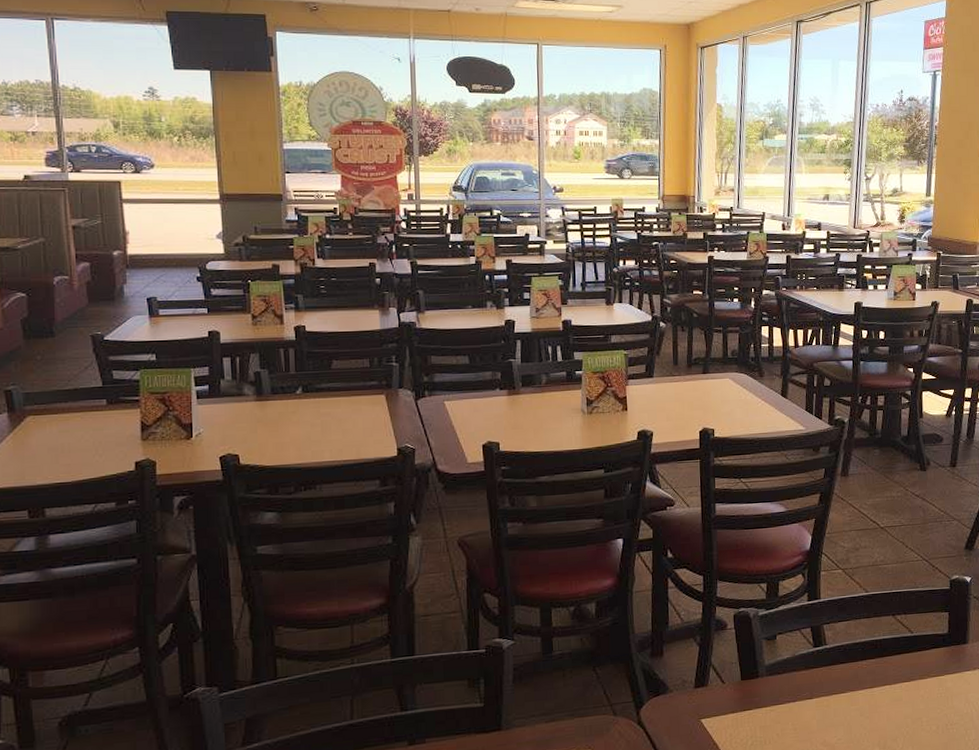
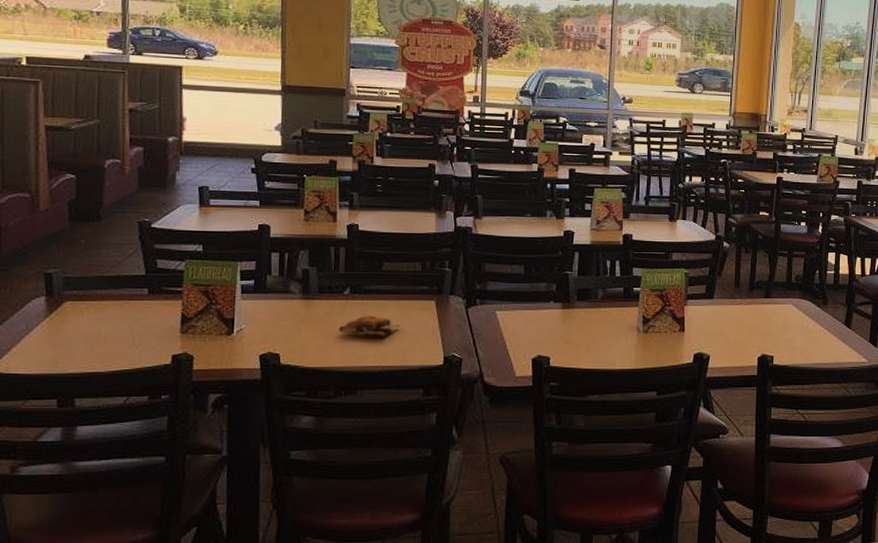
hamburger: none [293,412,353,433] -> present [338,315,400,337]

